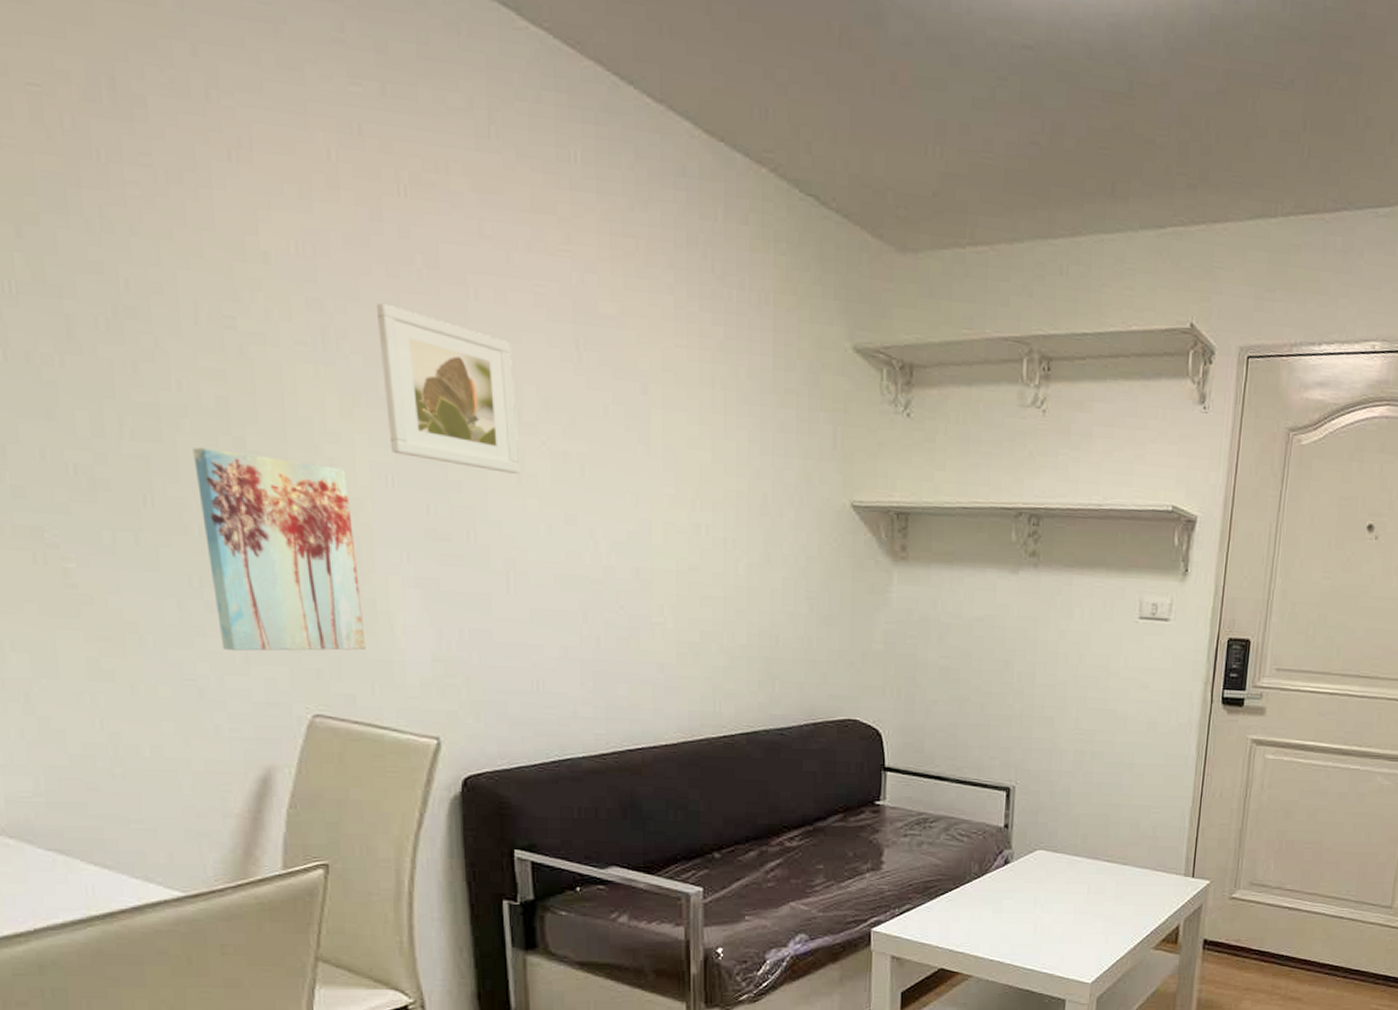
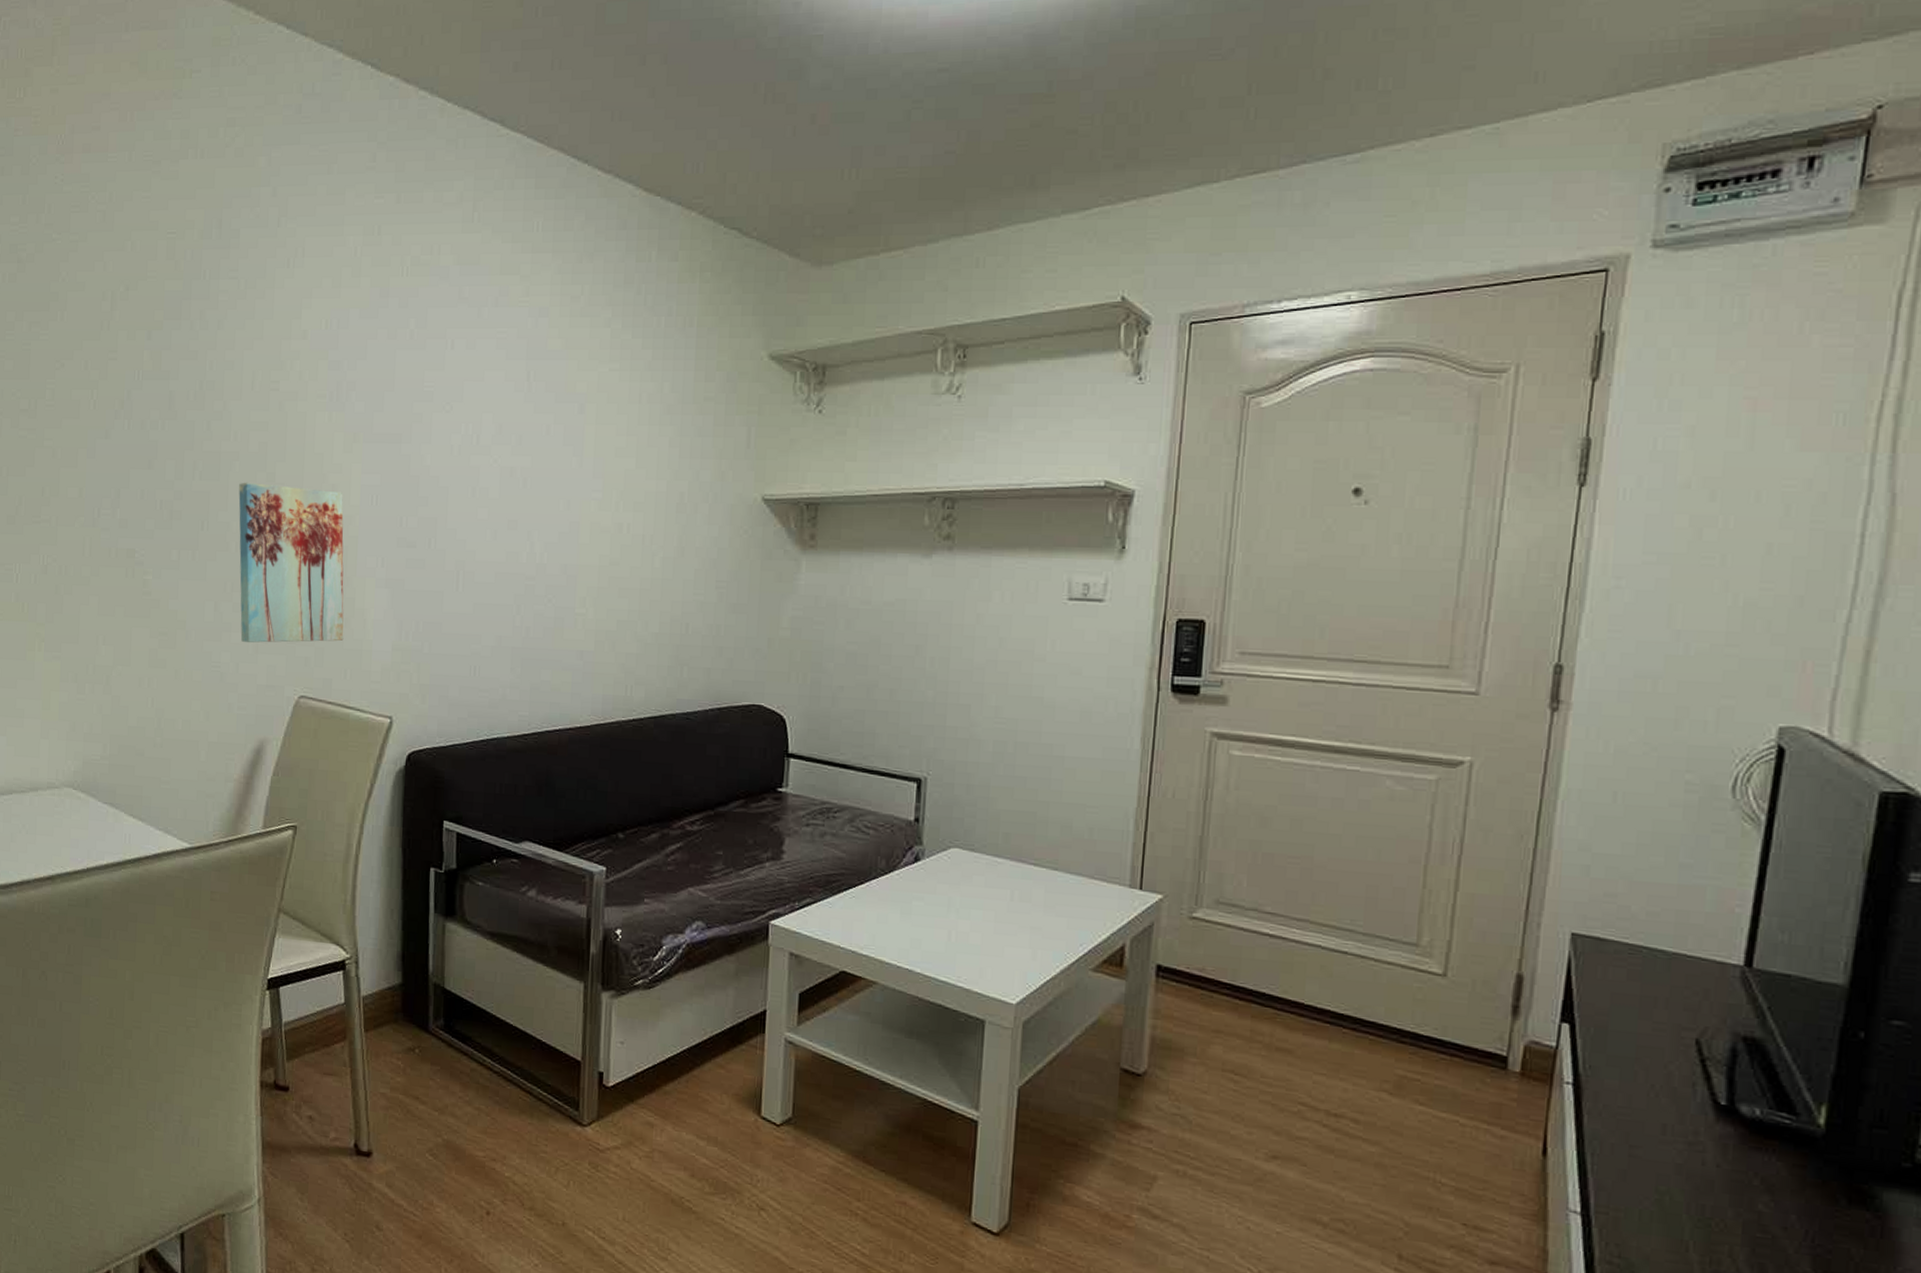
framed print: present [375,302,521,474] -> none [377,359,477,488]

